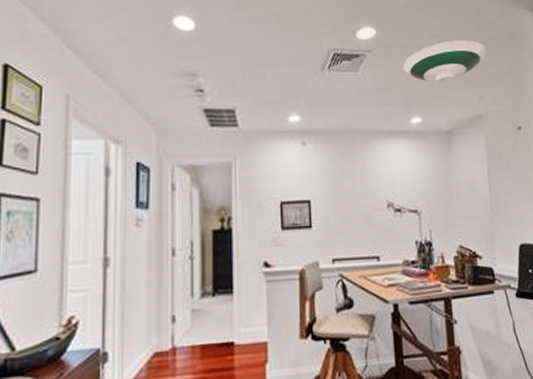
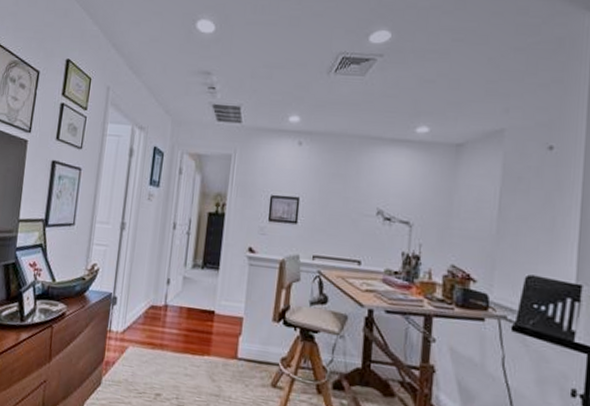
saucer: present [403,40,487,83] -> none [416,45,523,92]

